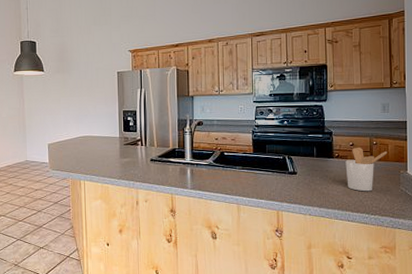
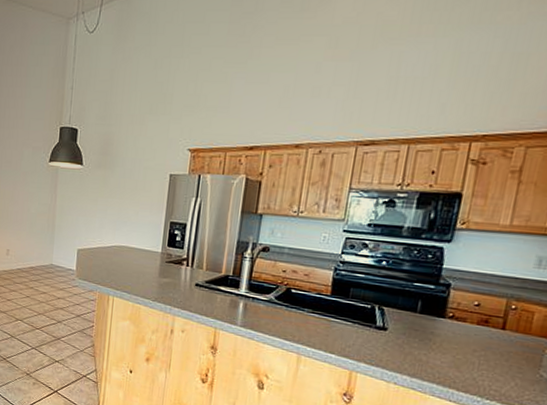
utensil holder: present [345,147,387,192] -> none [458,309,531,369]

